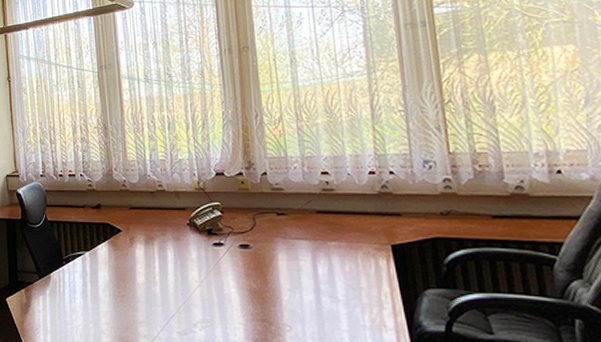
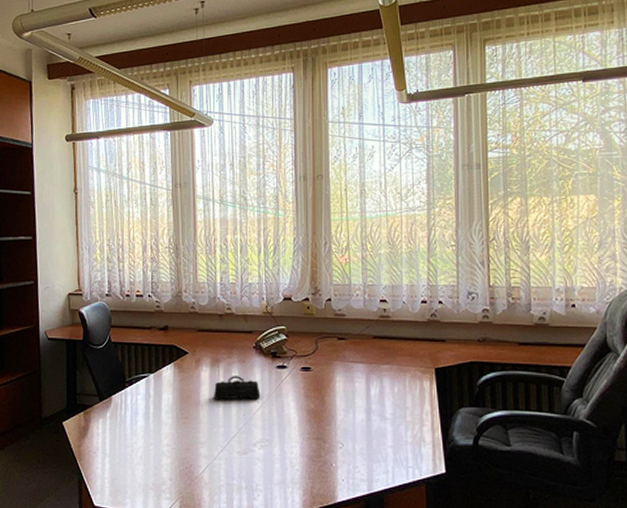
pencil case: none [149,254,198,279] -> present [214,376,261,400]

